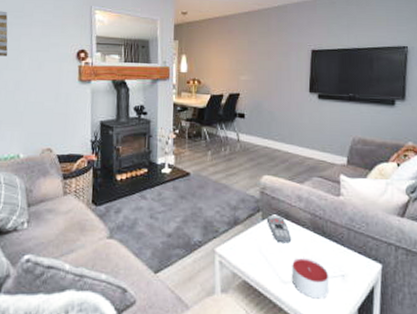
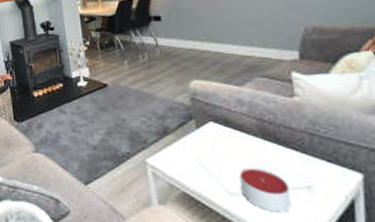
remote control: present [266,216,292,243] -> none [201,123,236,152]

